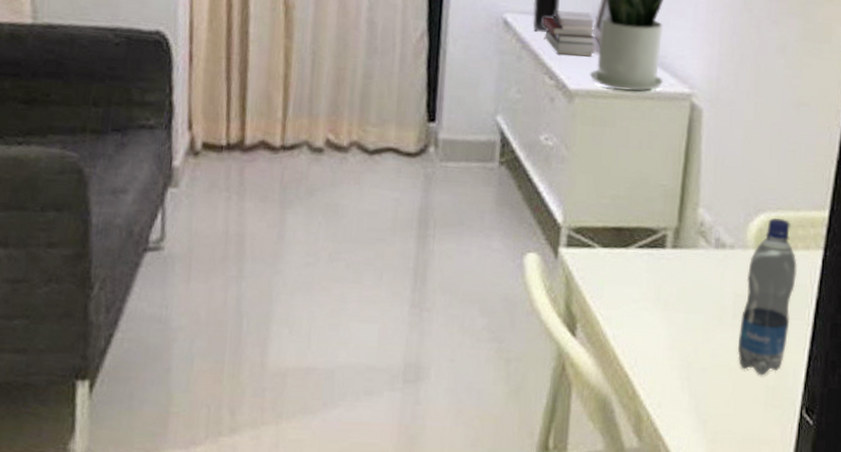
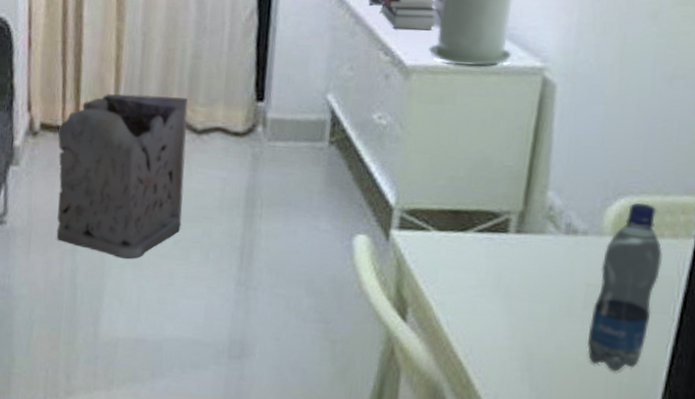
laundry basket: none [220,112,360,284] -> present [56,93,188,259]

